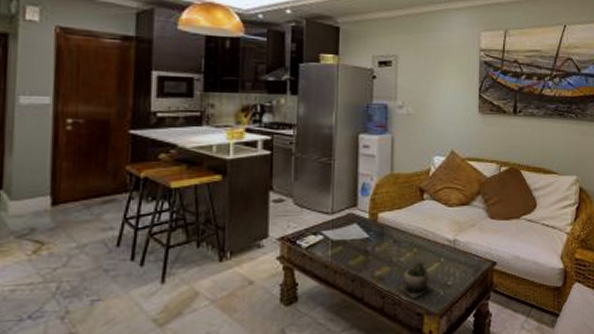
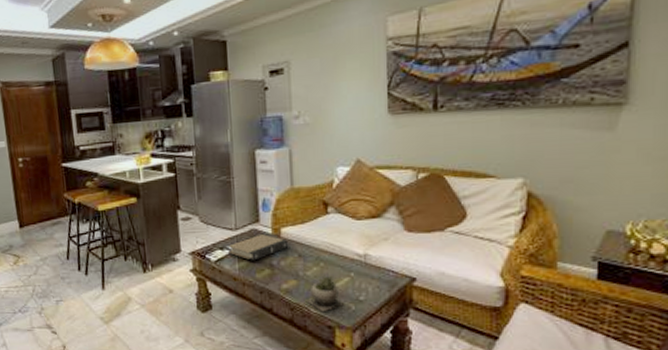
book: none [322,219,383,247] -> present [228,234,287,261]

